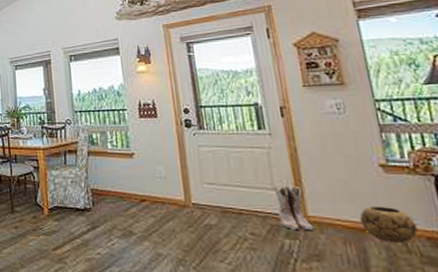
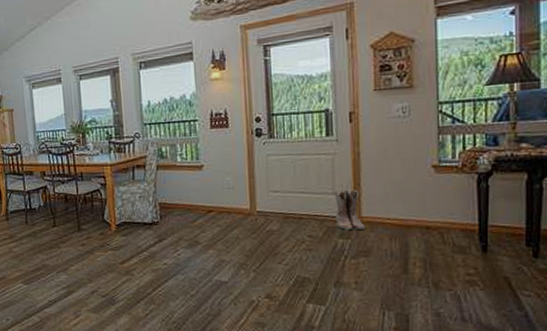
decorative bowl: present [359,205,418,243] -> none [407,203,455,236]

